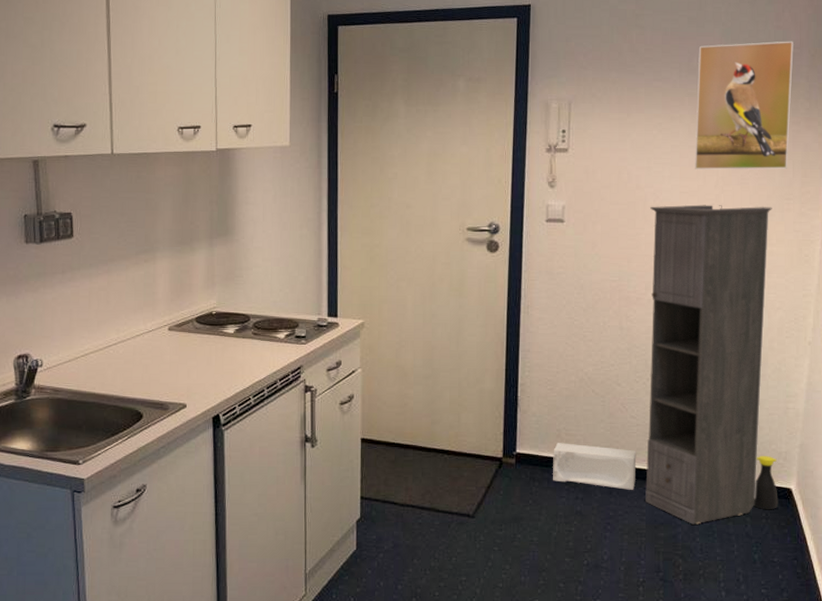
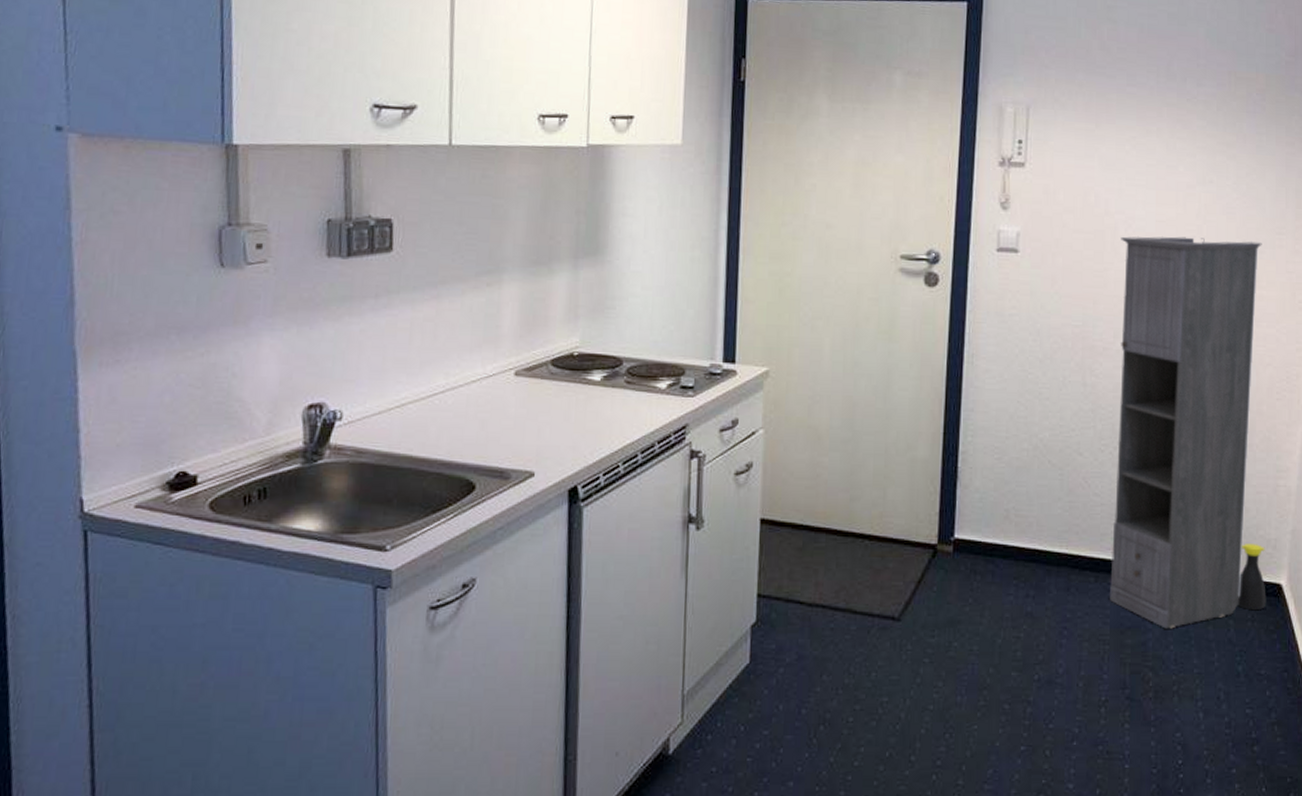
bathtub: present [553,443,637,490] -> none [999,526,1100,586]
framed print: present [695,41,793,170] -> none [1173,47,1287,198]

